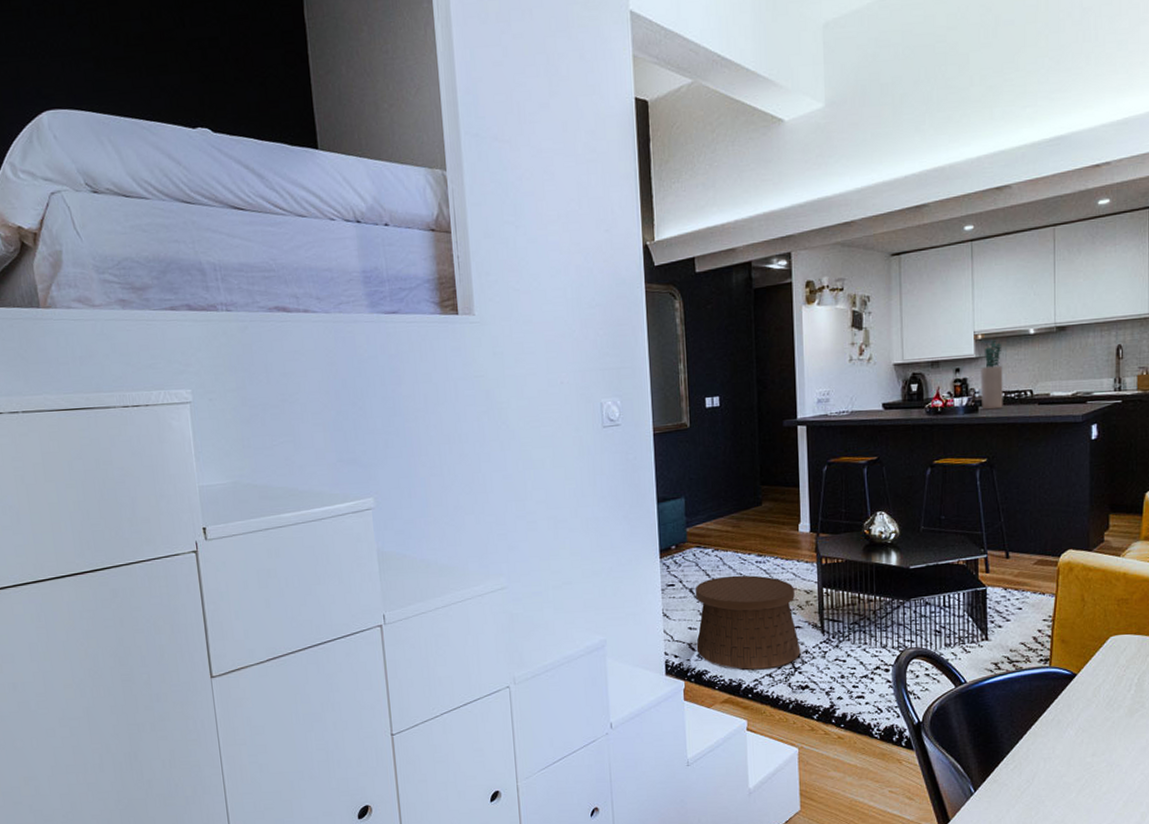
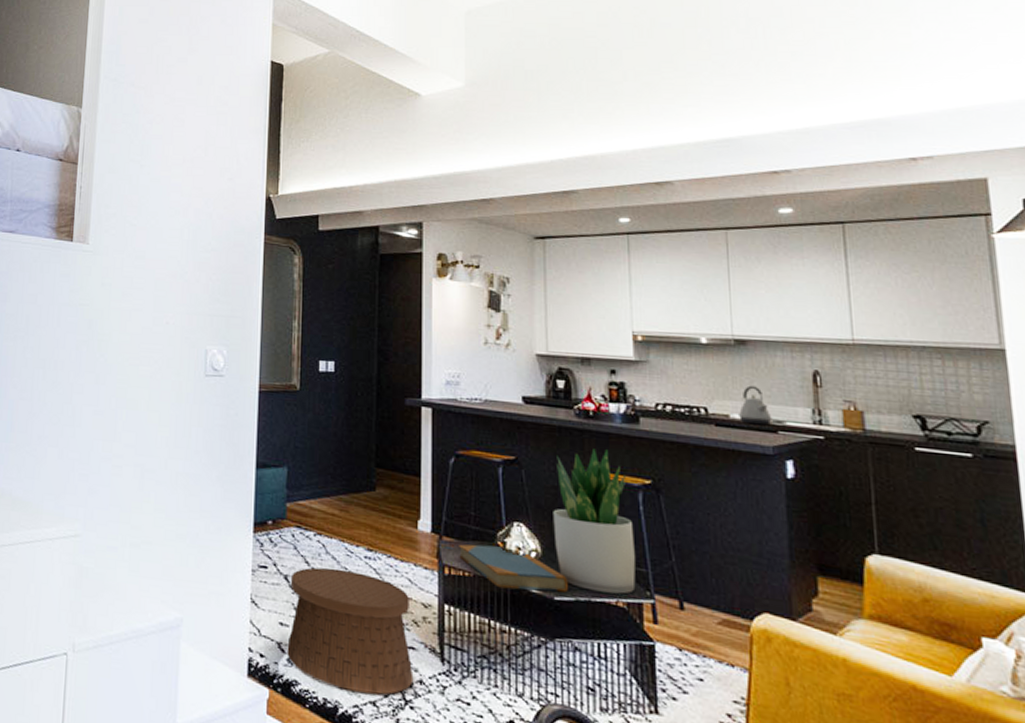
book: none [833,534,920,567] -> present [459,544,568,593]
planter: none [908,439,973,556] -> present [553,448,636,595]
vase: present [980,337,1003,410] -> none [640,340,671,424]
kettle: none [1057,365,1083,399] -> present [739,385,772,426]

